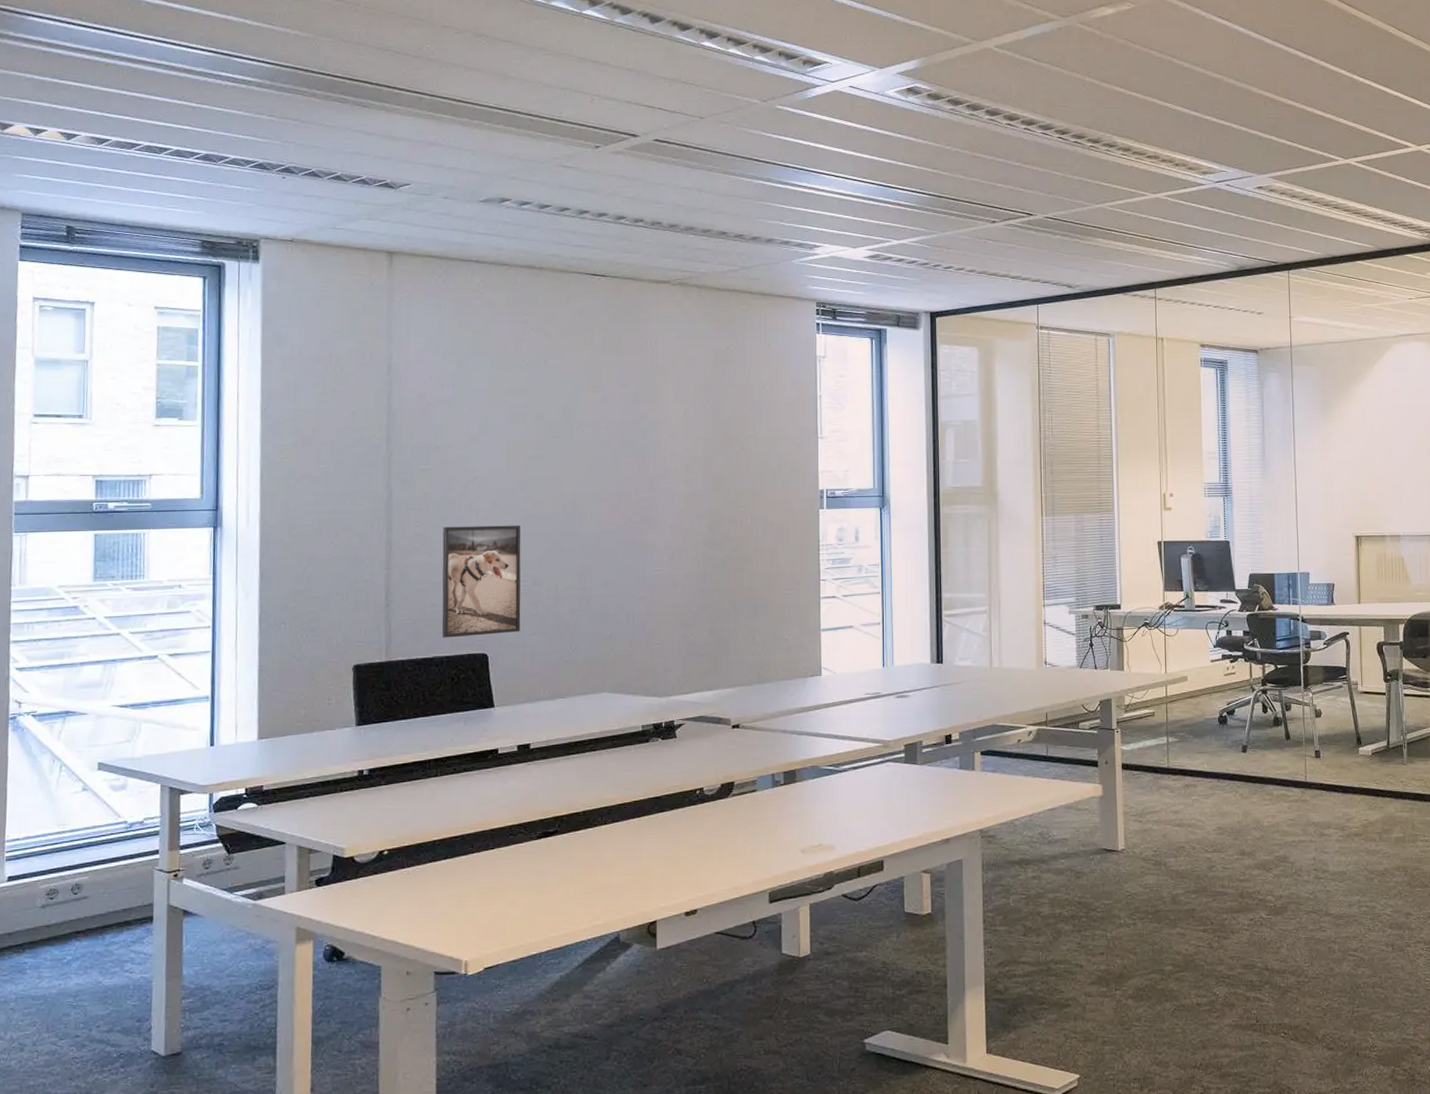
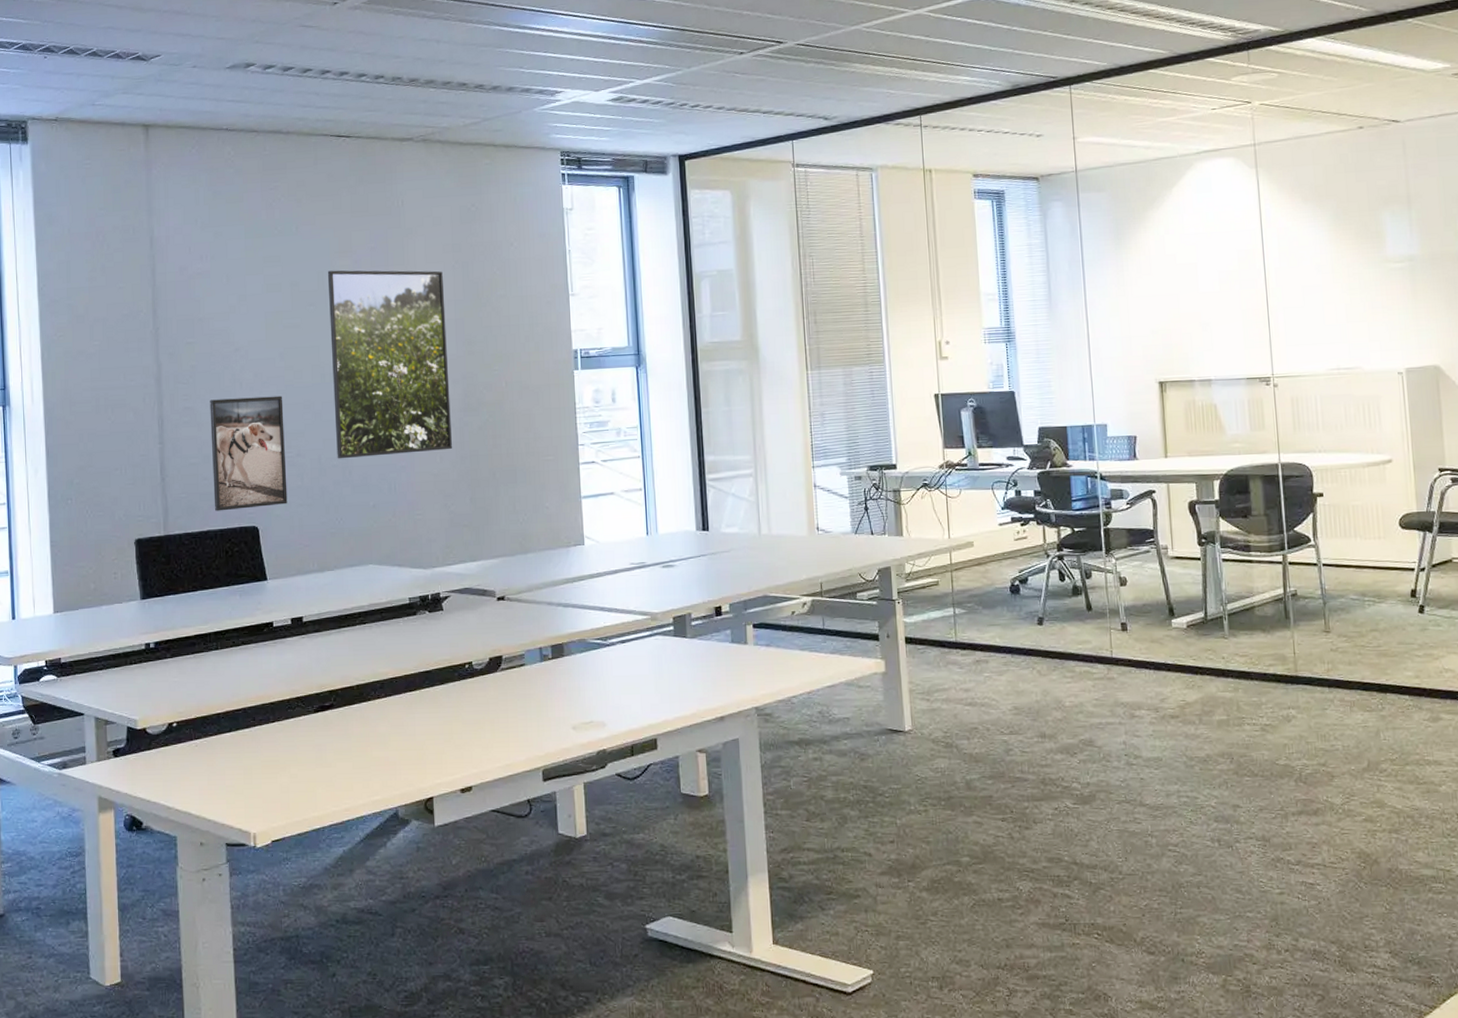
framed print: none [574,404,694,589] -> present [327,270,452,459]

